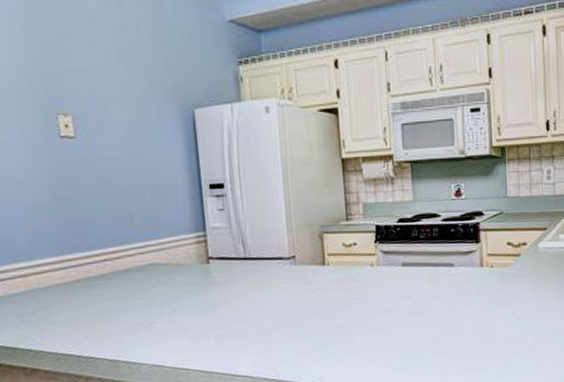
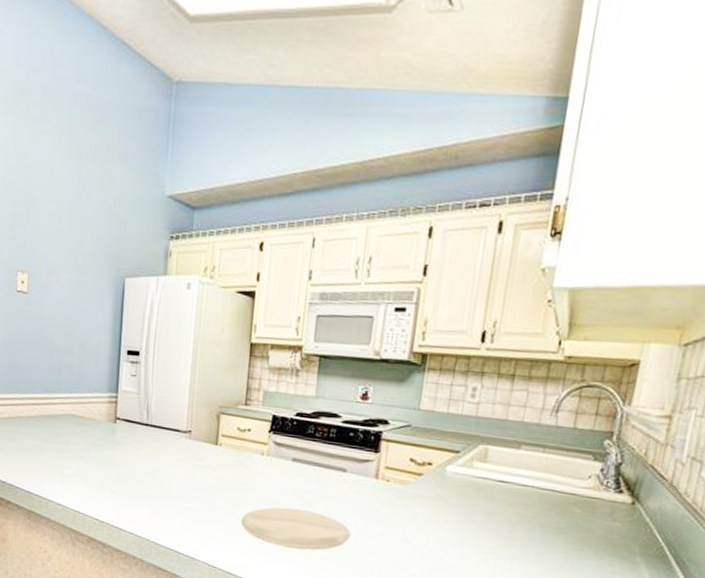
plate: none [361,310,468,351] -> present [240,507,350,550]

